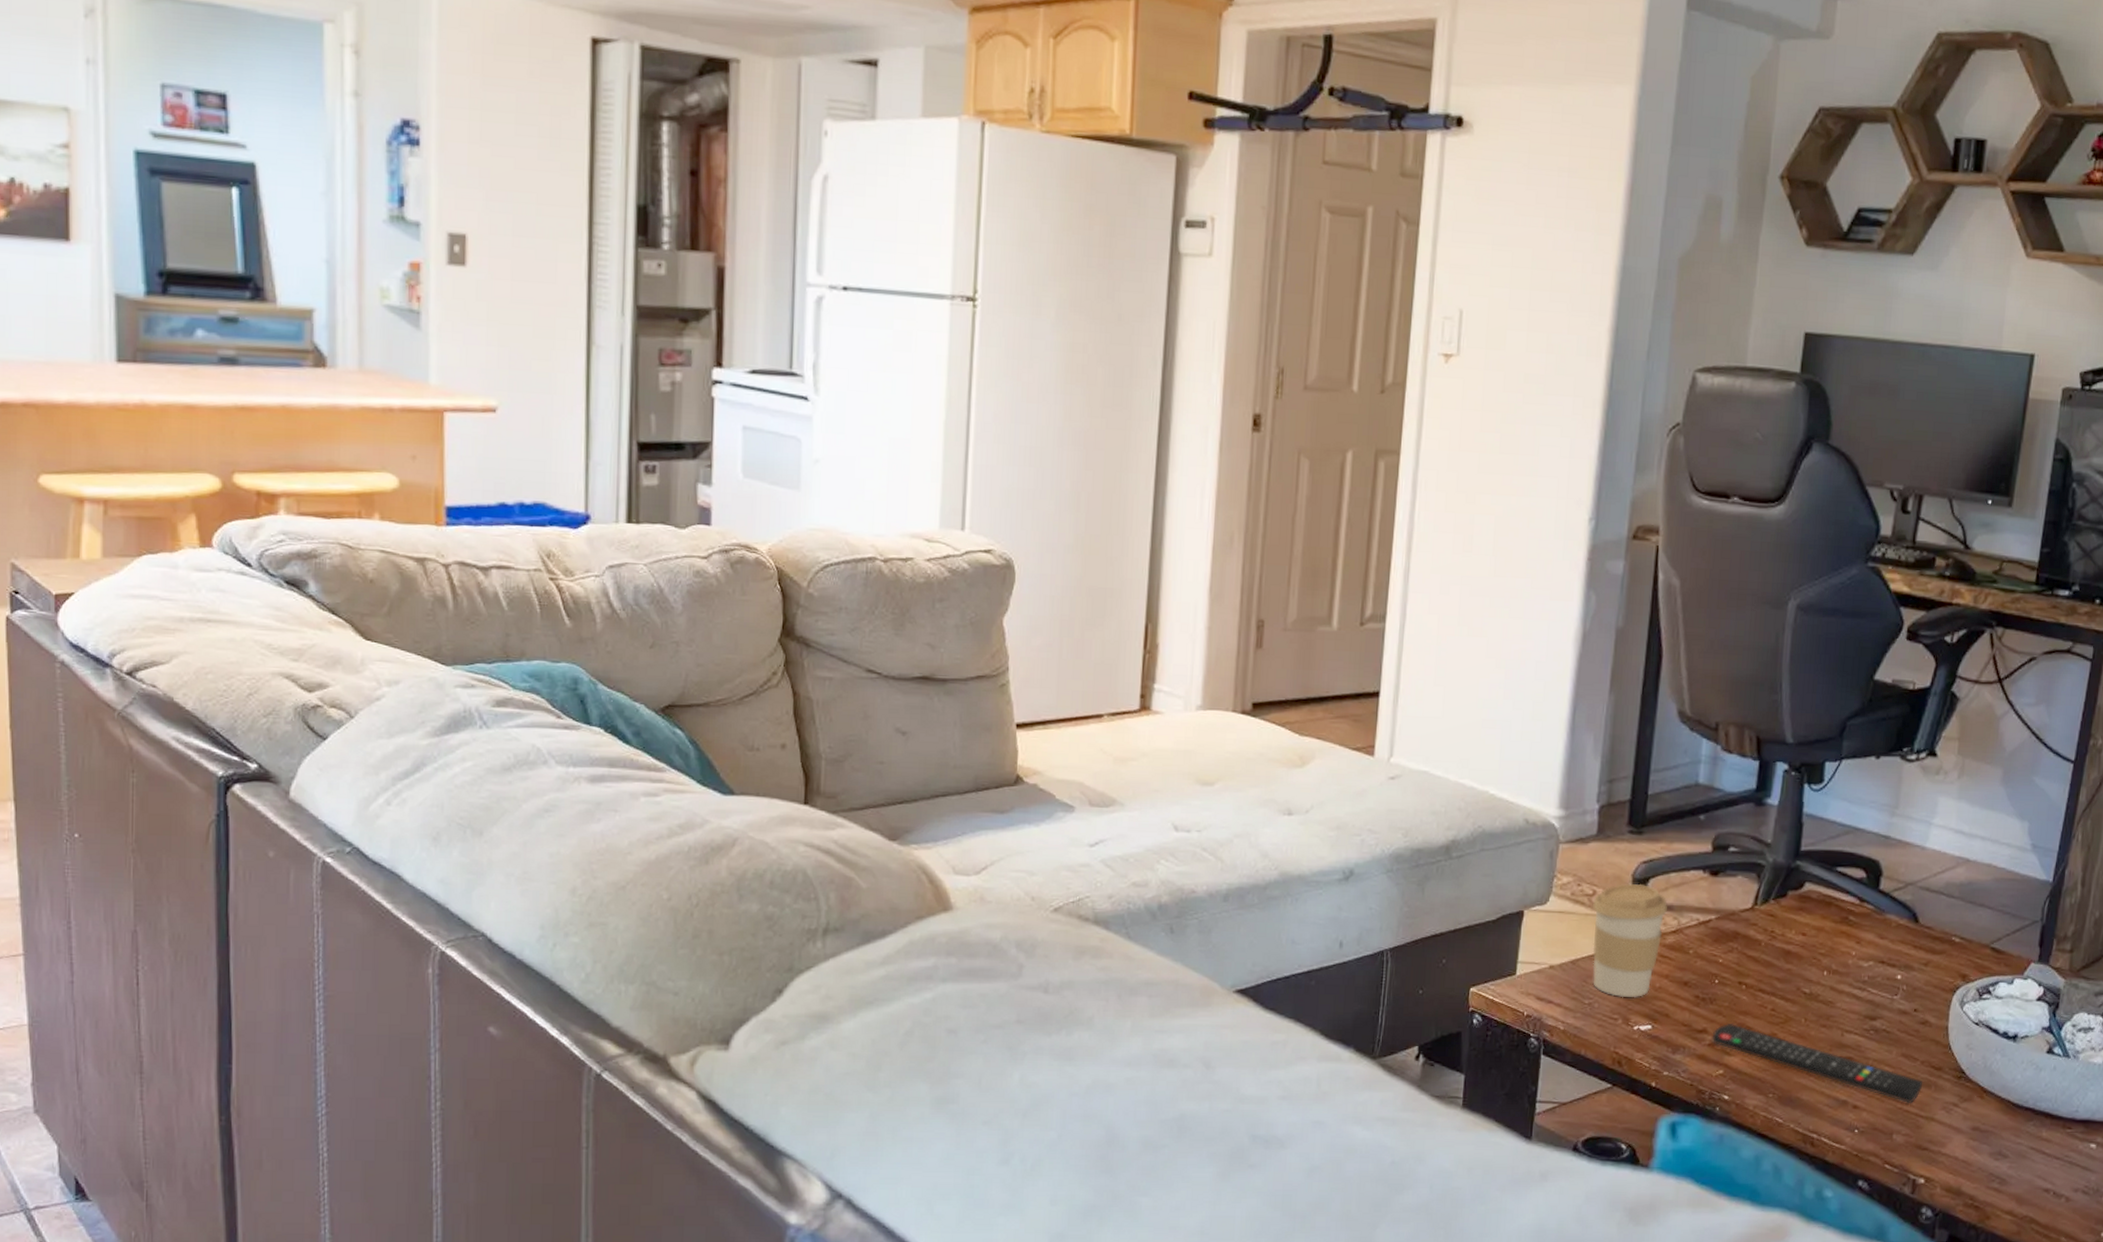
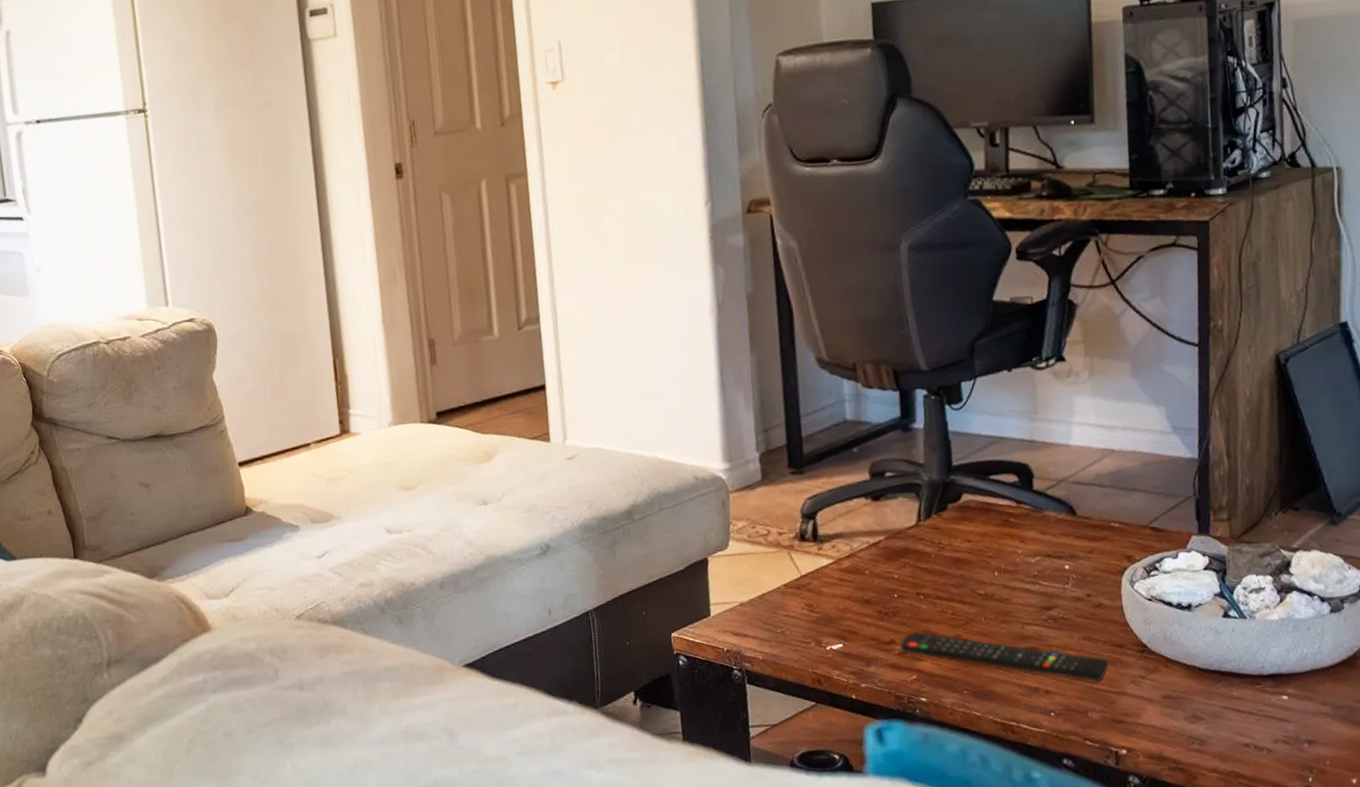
coffee cup: present [1592,883,1667,998] -> none [768,518,838,623]

